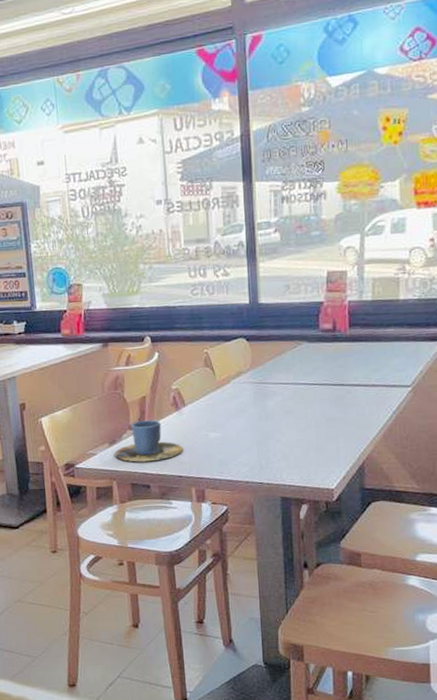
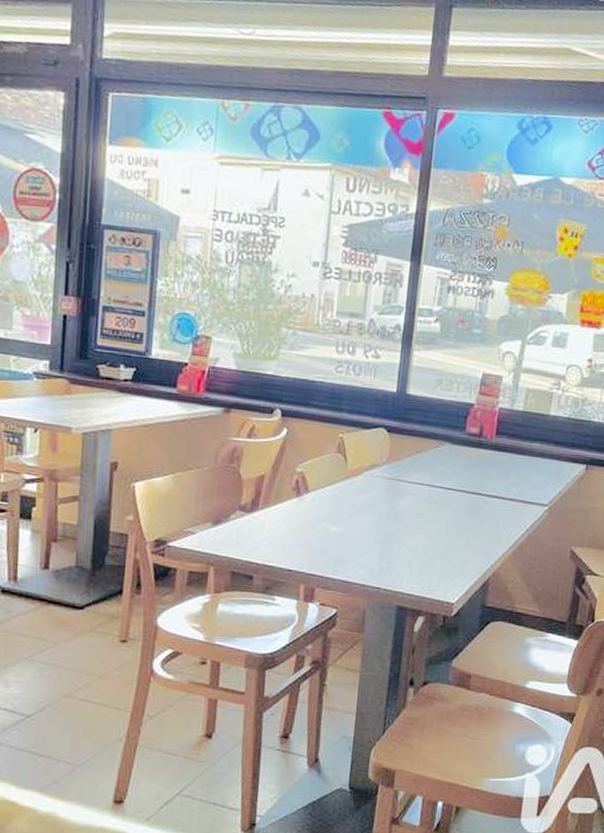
cup: present [115,420,183,462] -> none [217,502,298,550]

